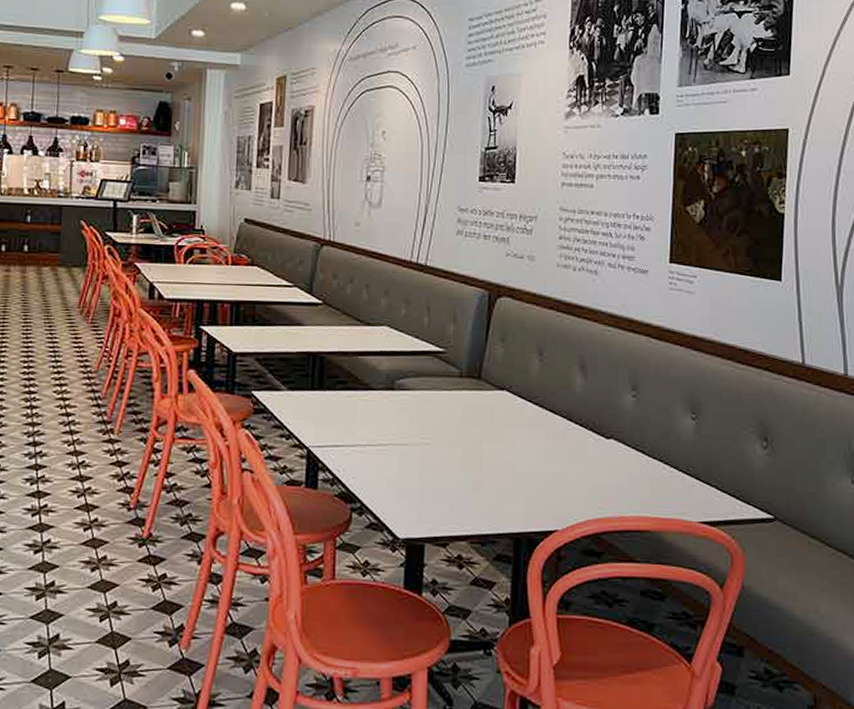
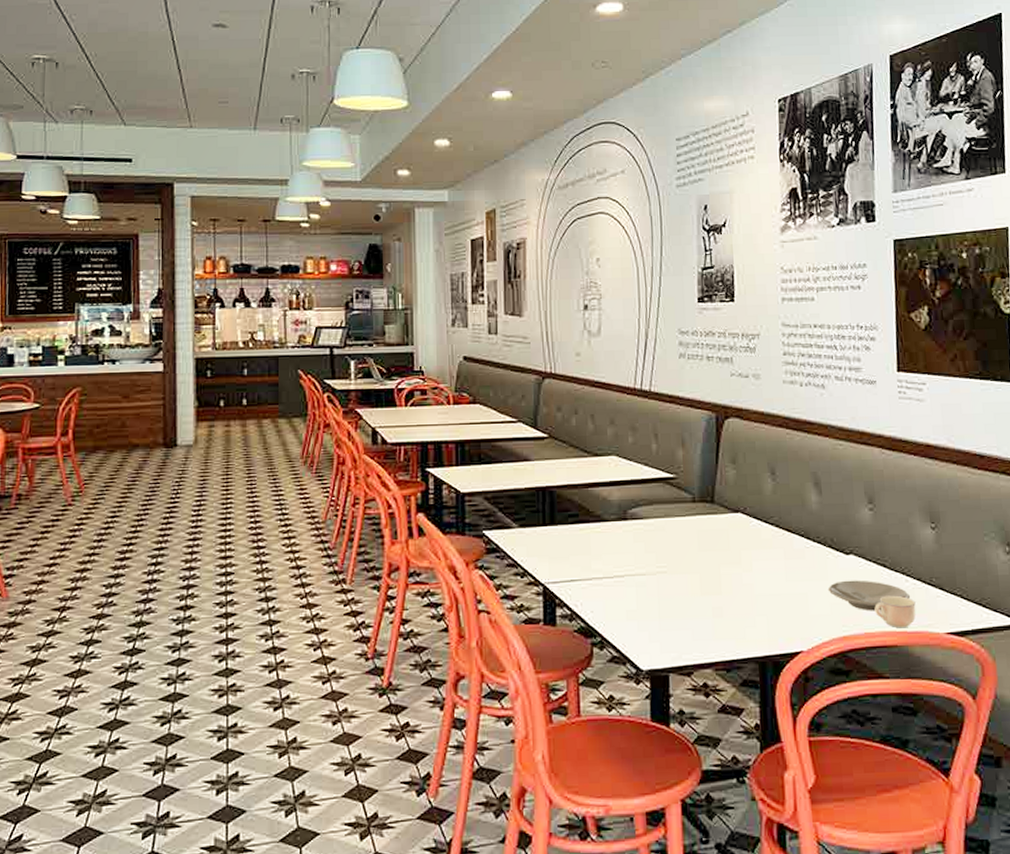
saucer: none [586,463,667,496] -> present [828,580,911,611]
cup: none [631,481,671,515] -> present [874,595,916,628]

